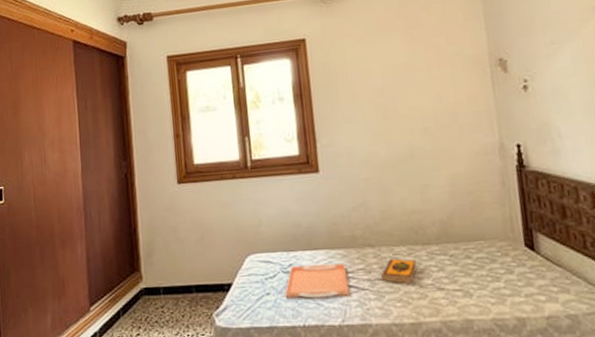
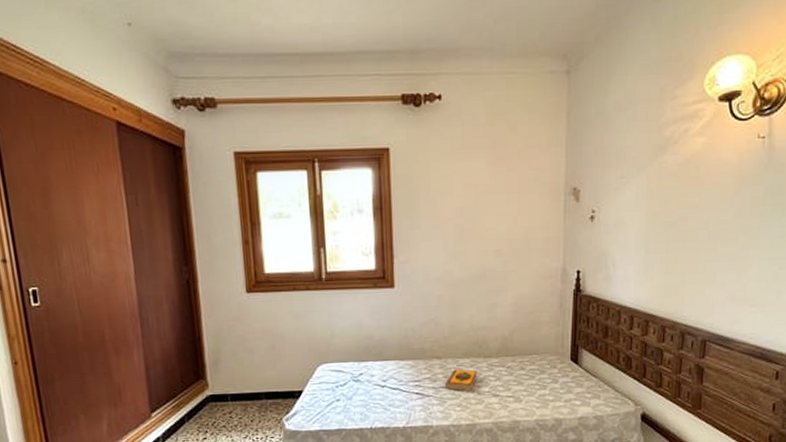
serving tray: present [285,263,349,298] -> none [354,373,415,404]

